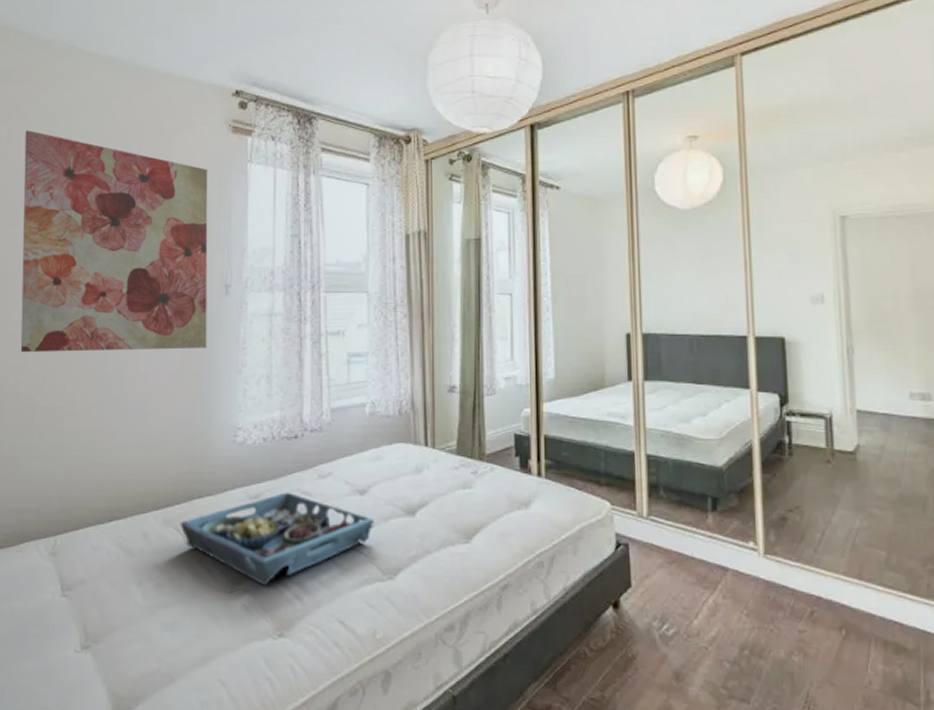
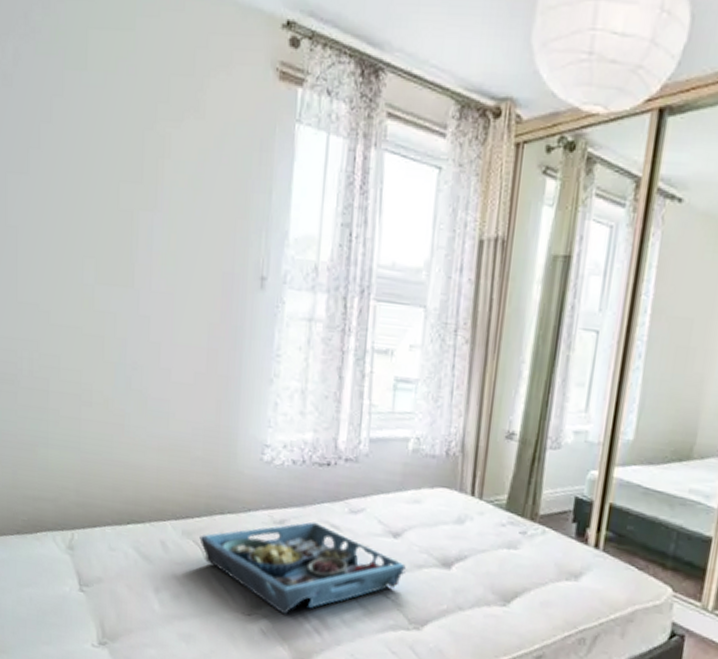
wall art: present [20,129,208,353] -> none [33,49,248,349]

